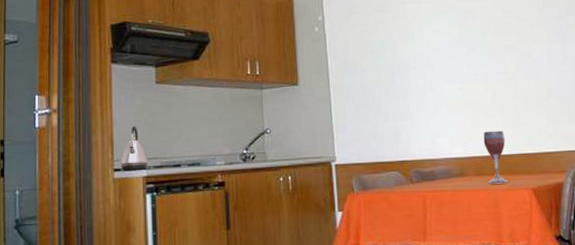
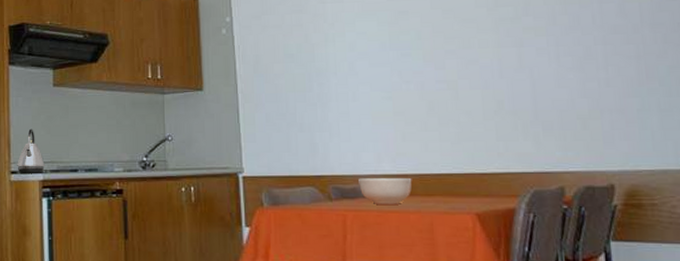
bowl: none [436,159,481,185] -> present [358,177,412,204]
cup: present [483,130,508,184] -> none [416,146,446,206]

